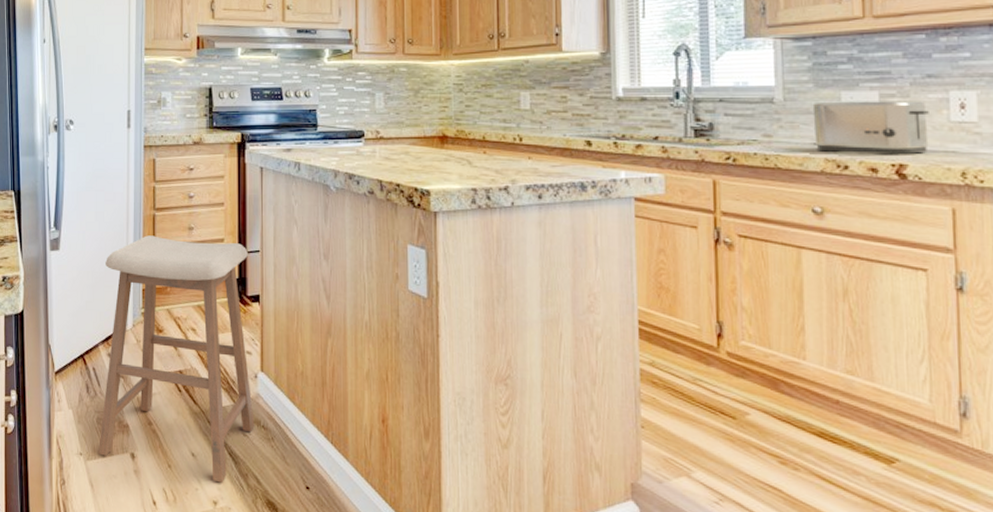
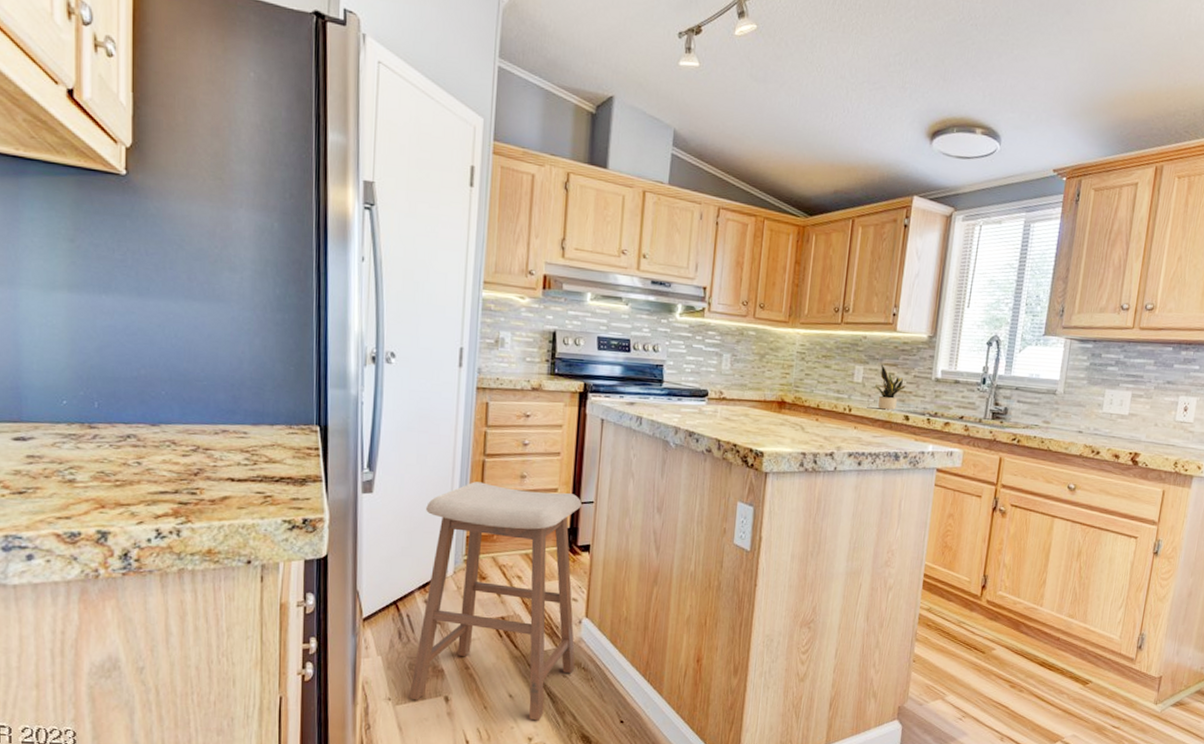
potted plant: none [545,88,582,136] -> present [874,364,906,411]
toaster: present [812,101,929,155] -> none [1080,396,1163,446]

